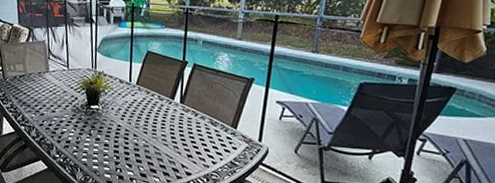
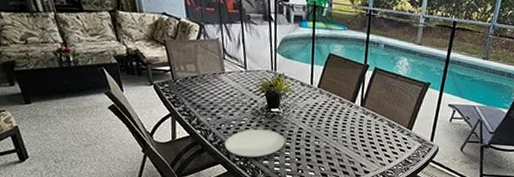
plate: none [46,125,104,155] -> present [224,128,285,158]

